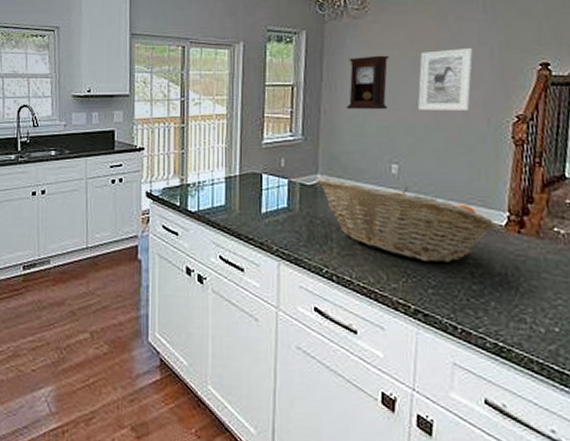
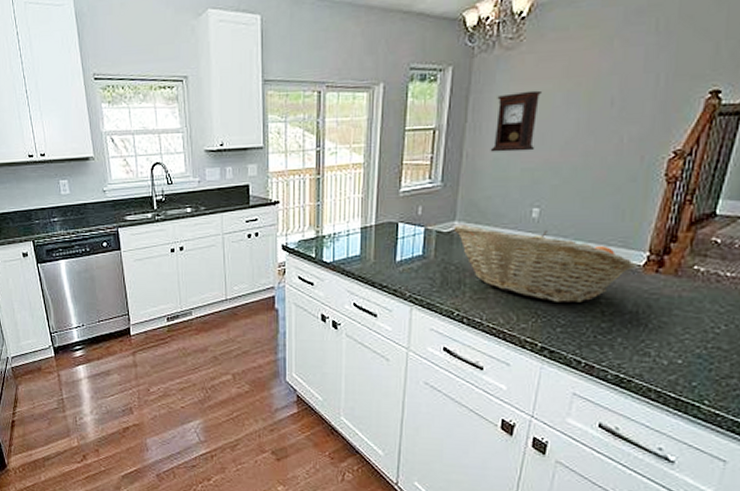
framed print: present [418,48,474,111] -> none [568,78,637,150]

